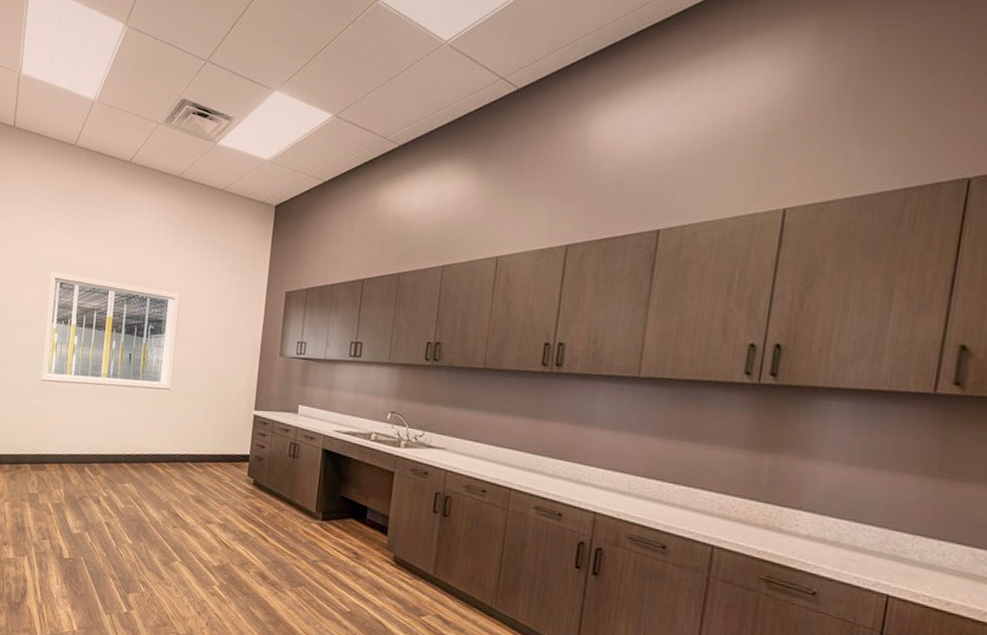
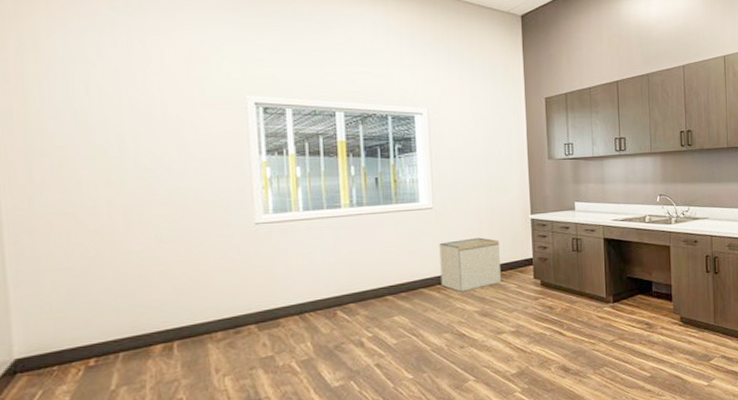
storage bin: none [166,423,221,474] -> present [439,237,501,292]

